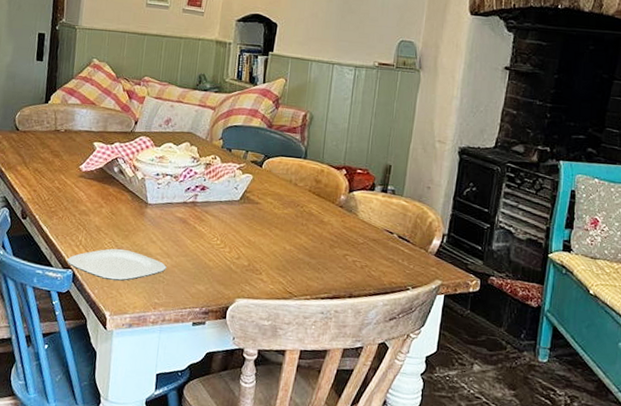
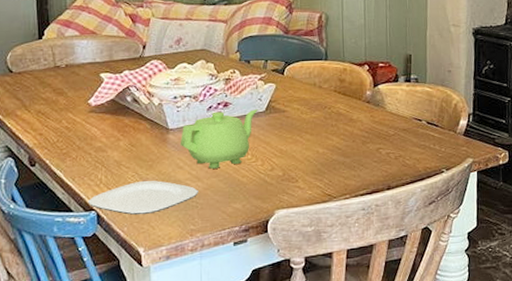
teapot: none [155,193,233,249] -> present [180,109,258,169]

